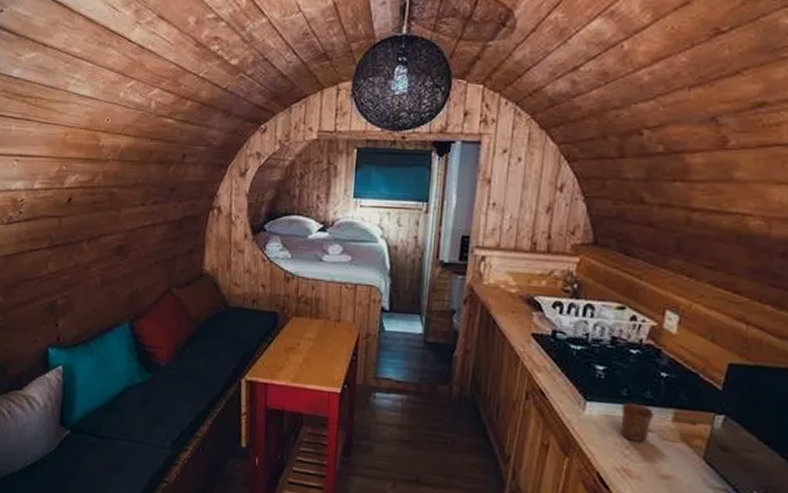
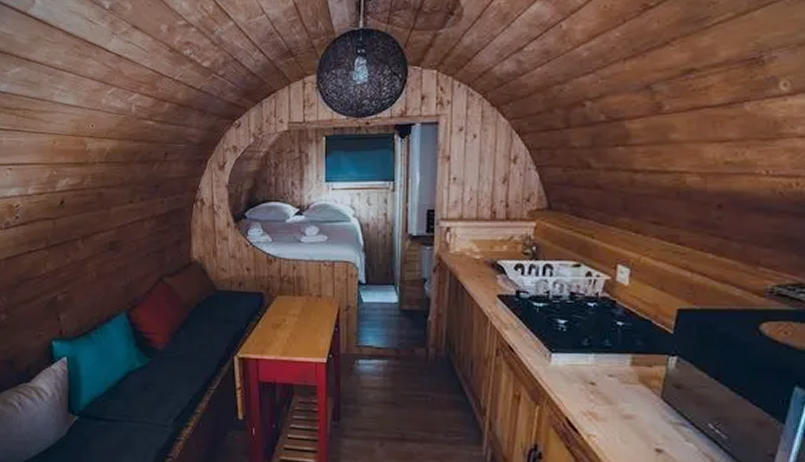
mug: present [619,402,655,442] -> none [584,351,615,386]

